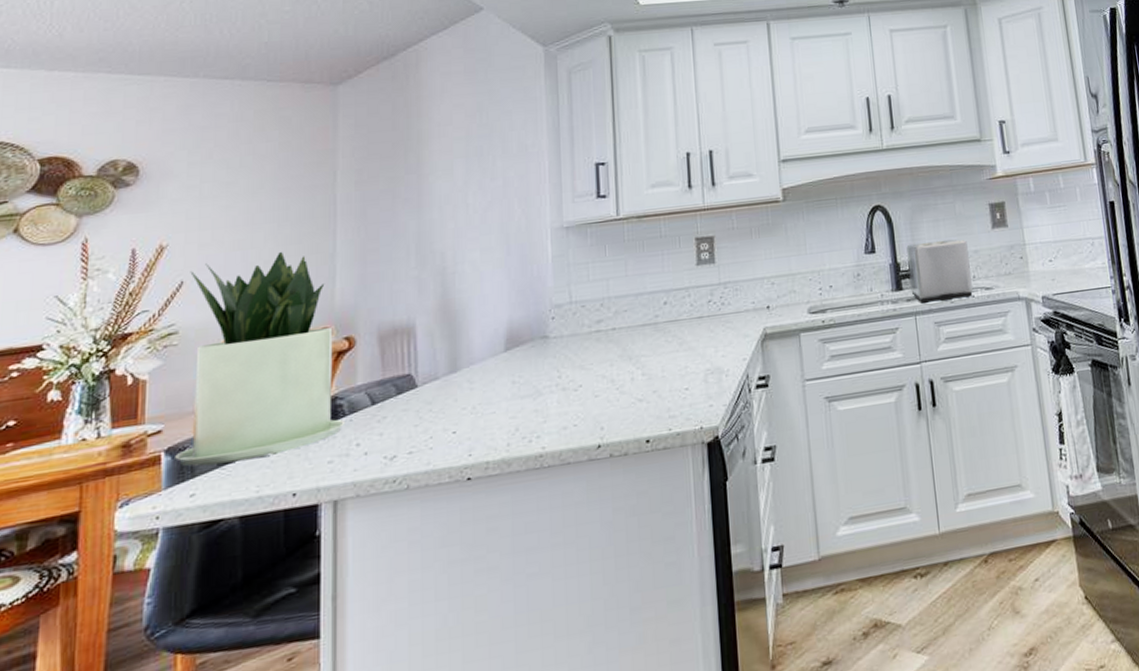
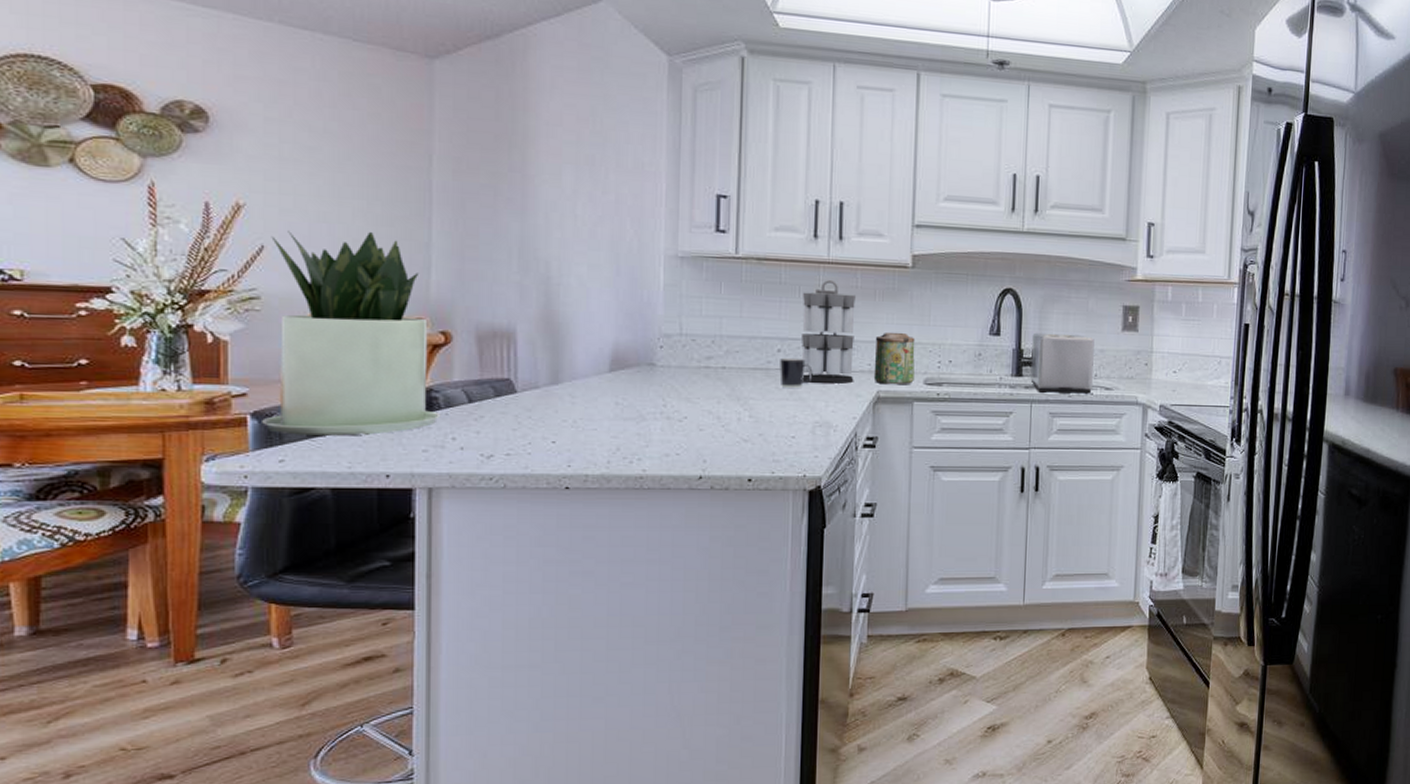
mug: none [667,306,700,341] -> present [779,357,813,389]
spice rack: none [683,226,740,331] -> present [800,280,856,384]
canister: none [756,265,798,321] -> present [873,332,916,385]

